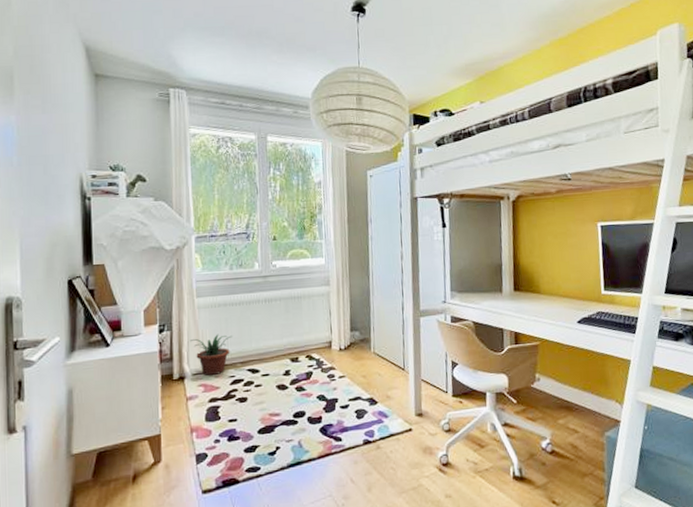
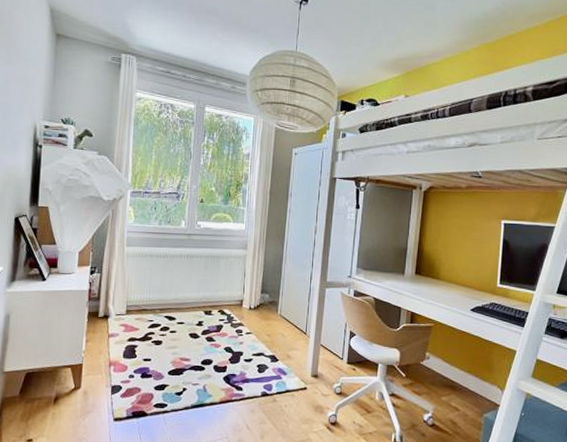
potted plant: present [190,334,232,376] -> none [117,281,155,317]

